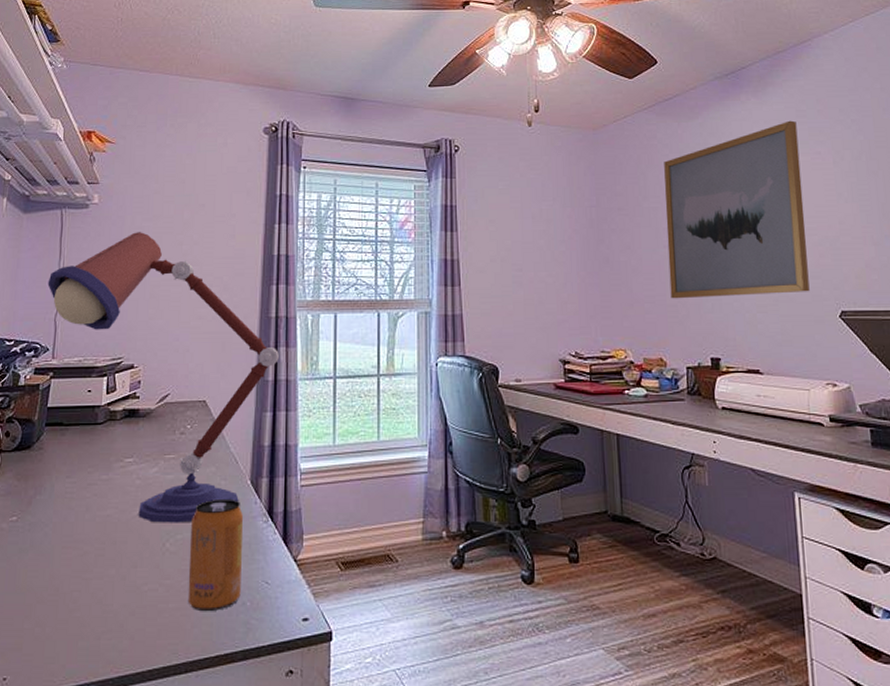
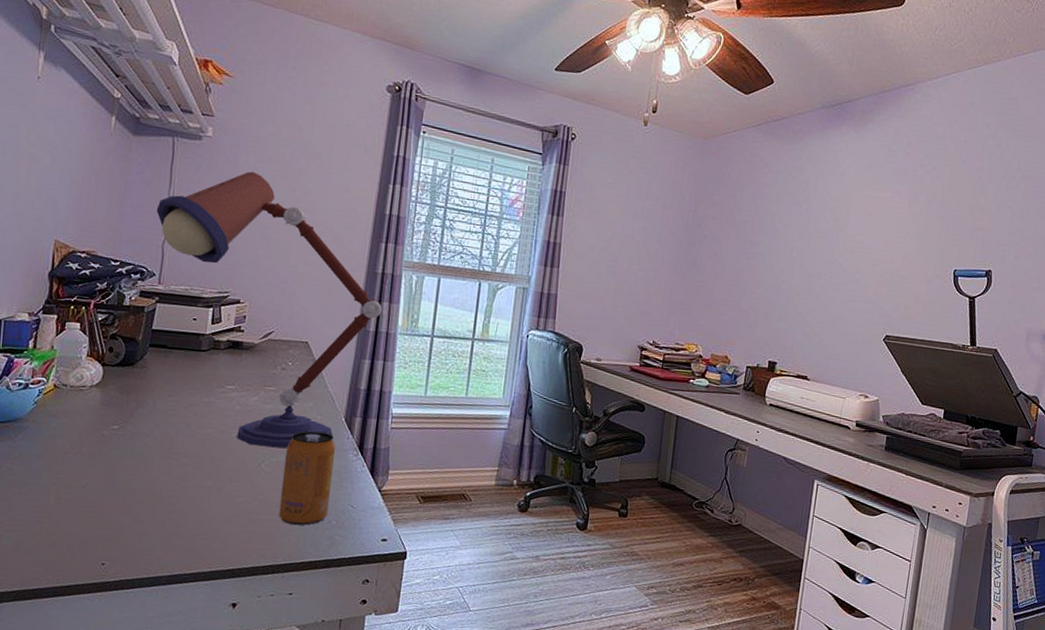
wall art: present [664,120,810,299] -> none [744,158,886,315]

